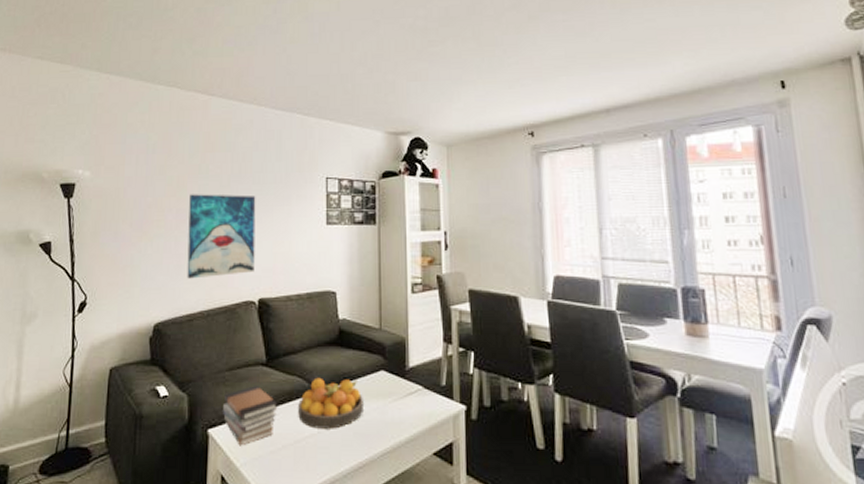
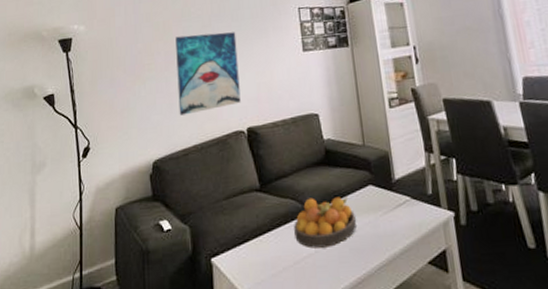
book stack: present [223,386,278,446] -> none [223,211,275,272]

